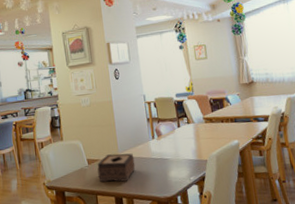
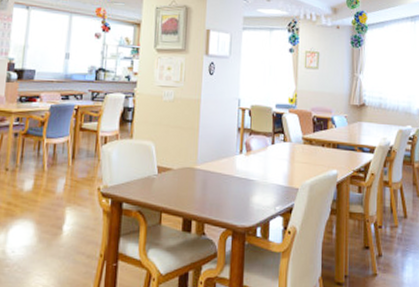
tissue box: present [97,153,135,182] -> none [167,164,215,200]

